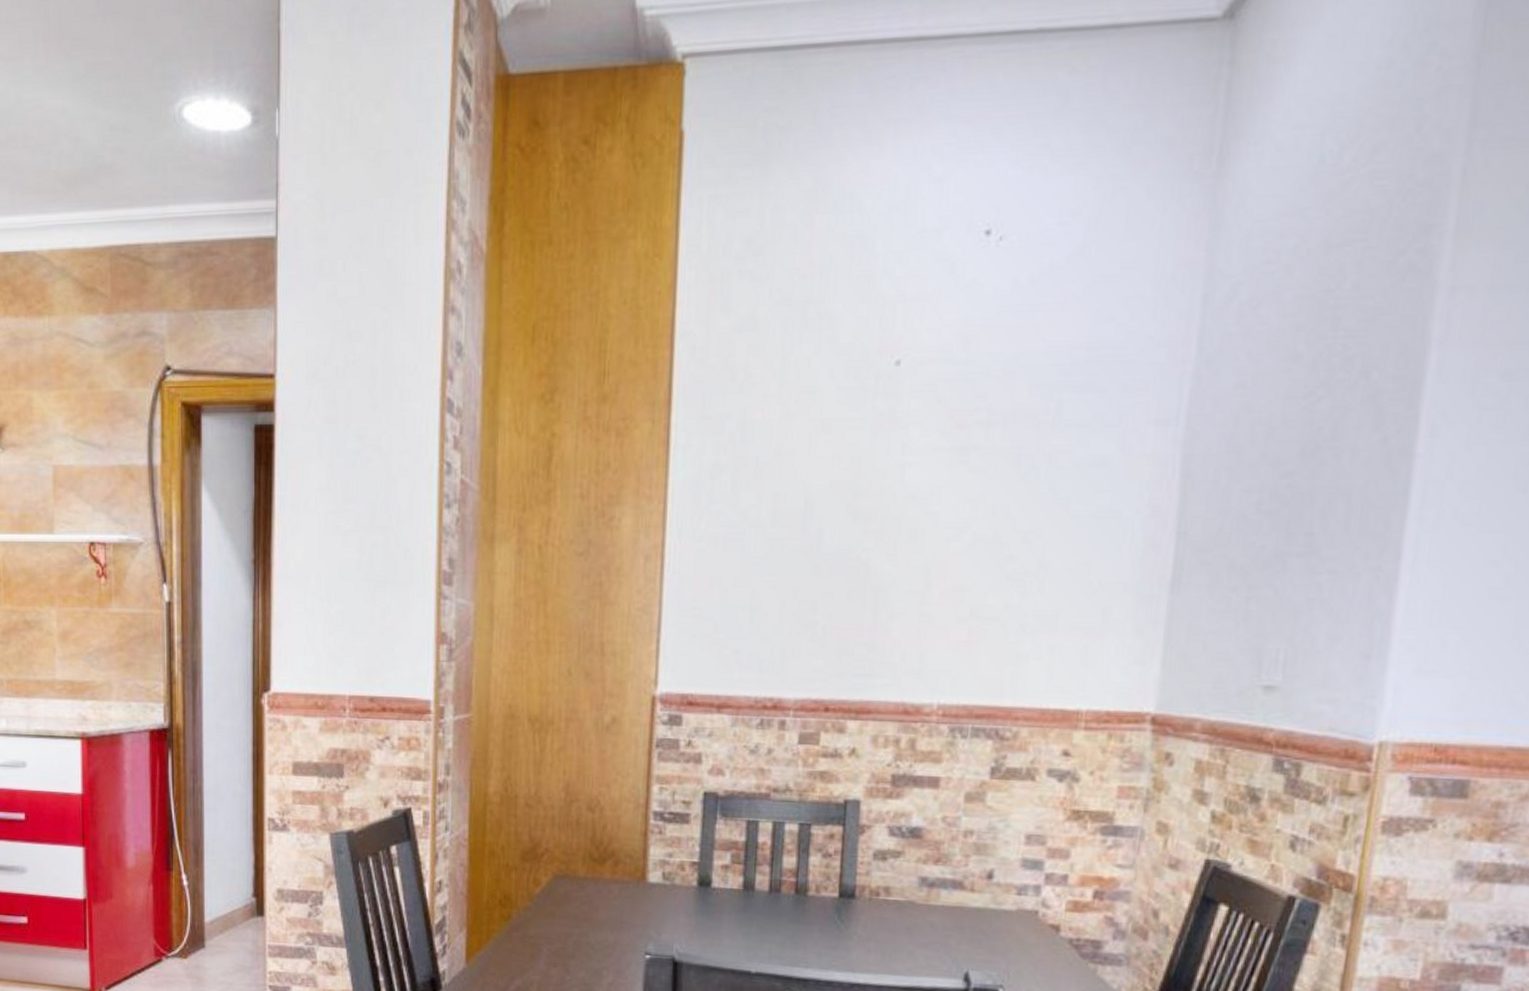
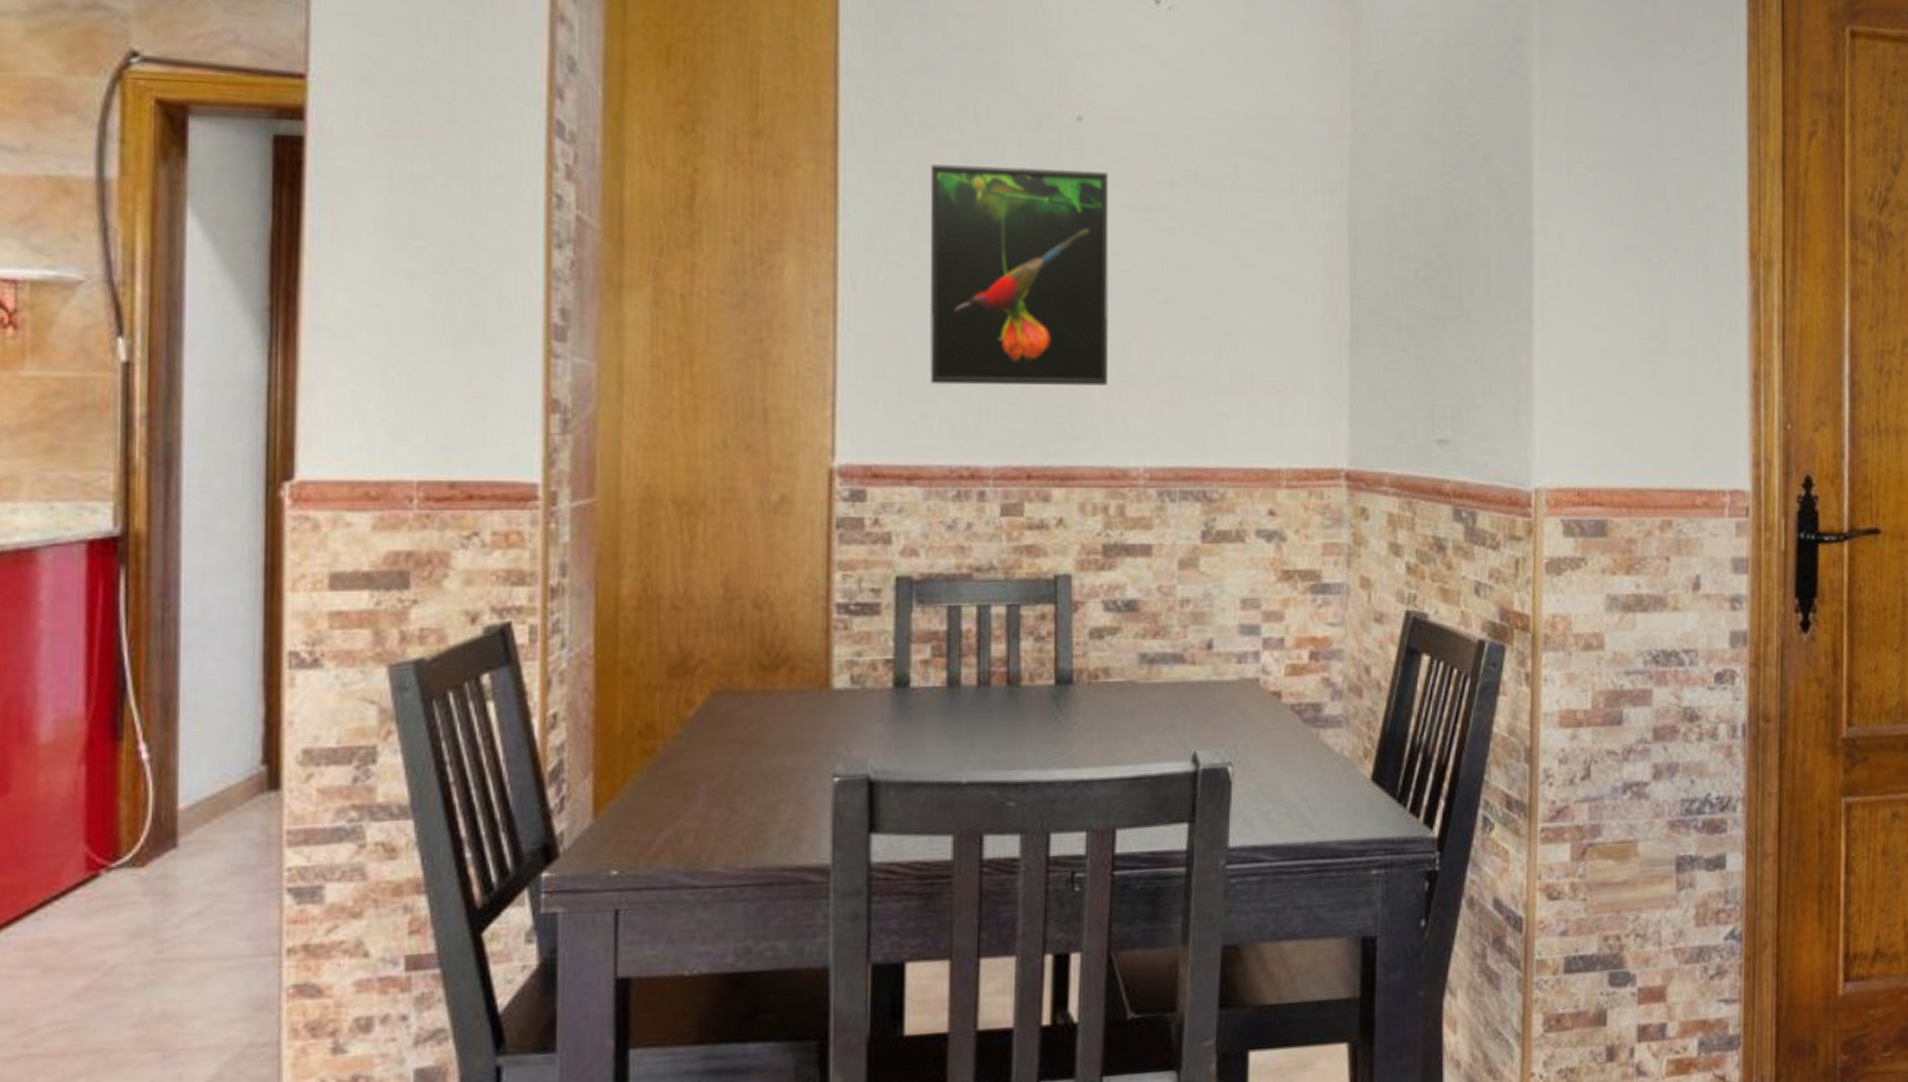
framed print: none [742,414,922,627] -> present [929,164,1110,387]

